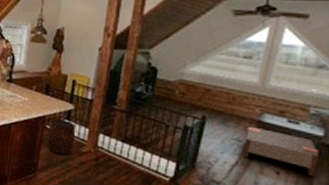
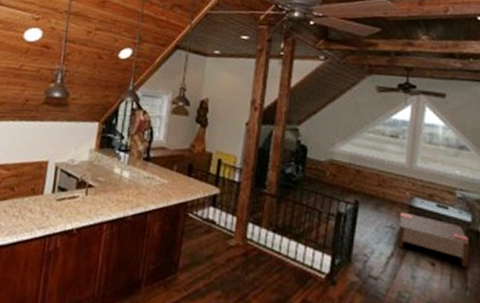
stool: present [47,119,75,156] -> none [189,206,222,251]

